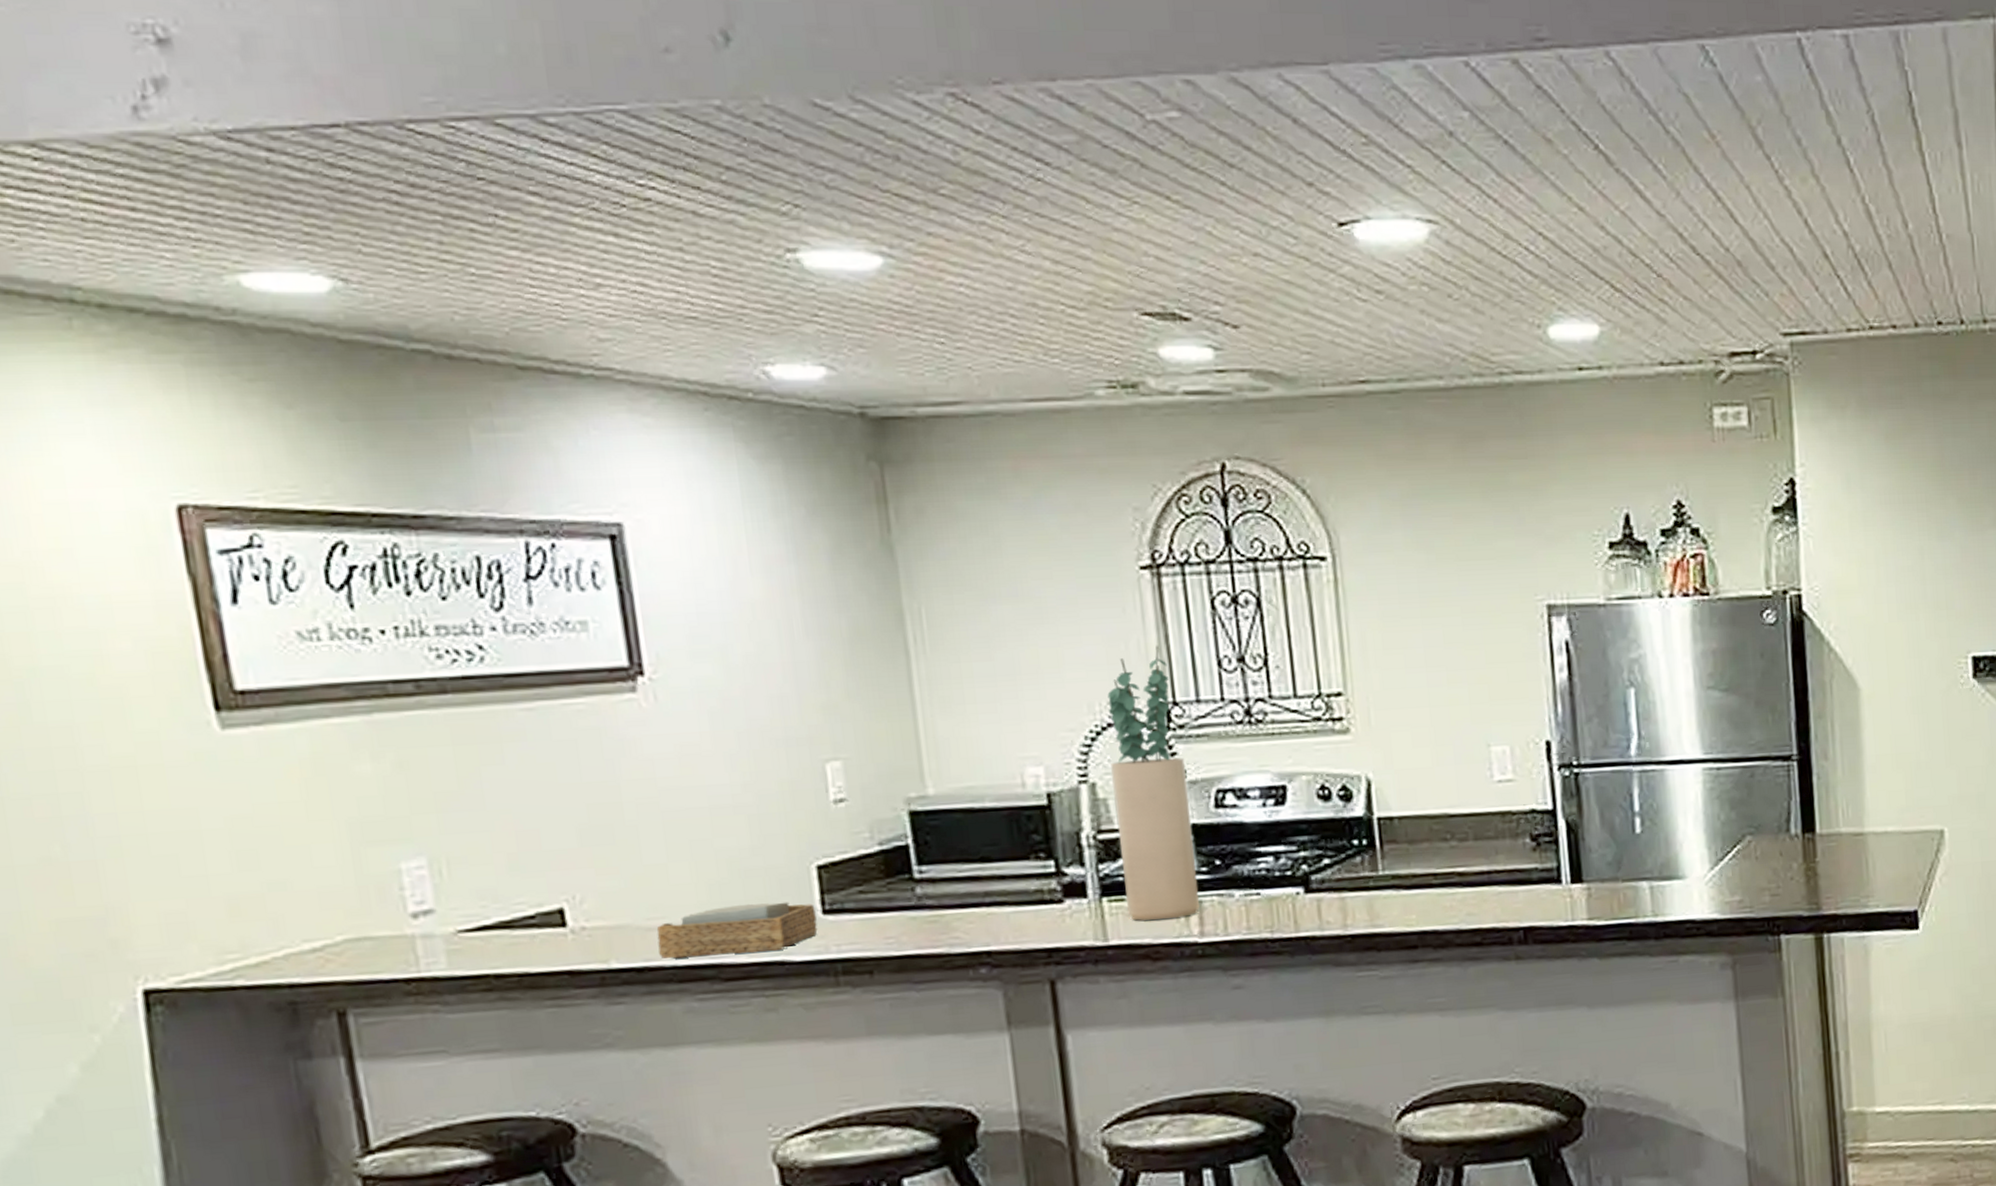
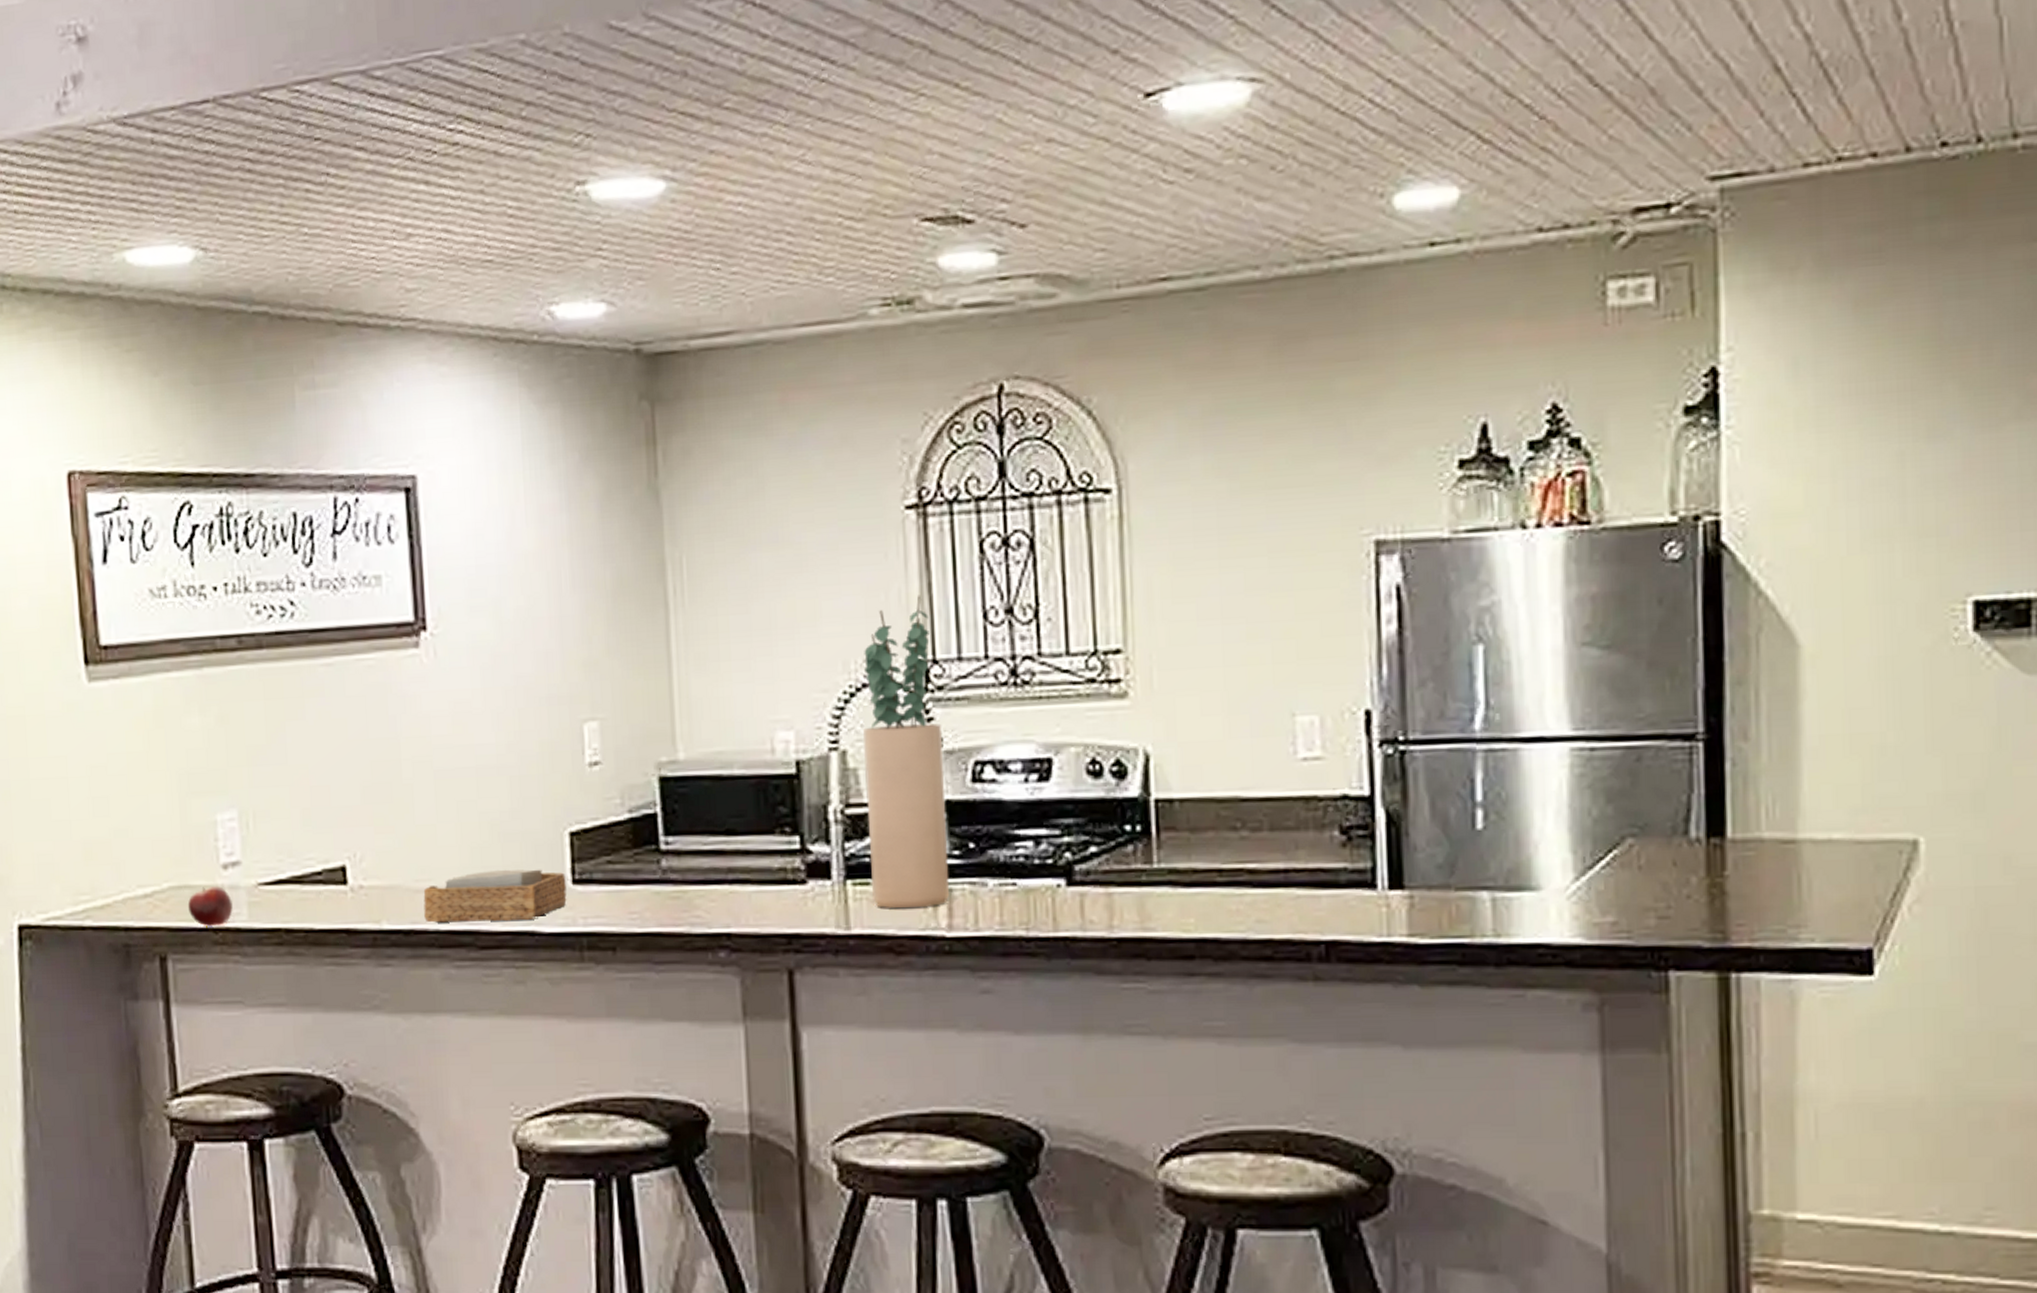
fruit: none [369,936,428,977] -> present [187,886,233,926]

